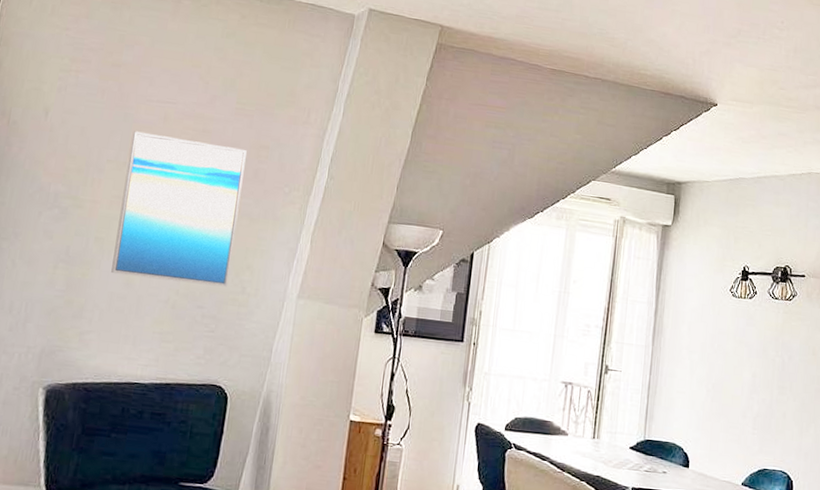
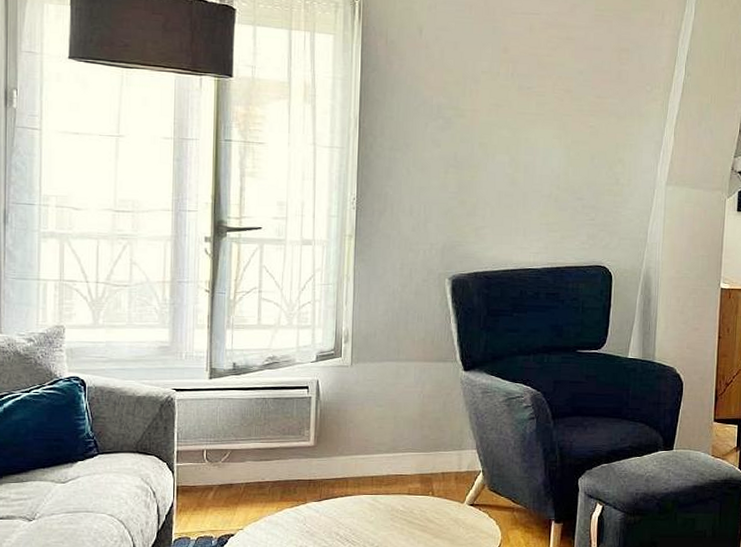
wall art: present [111,131,247,287] -> none [497,42,609,180]

